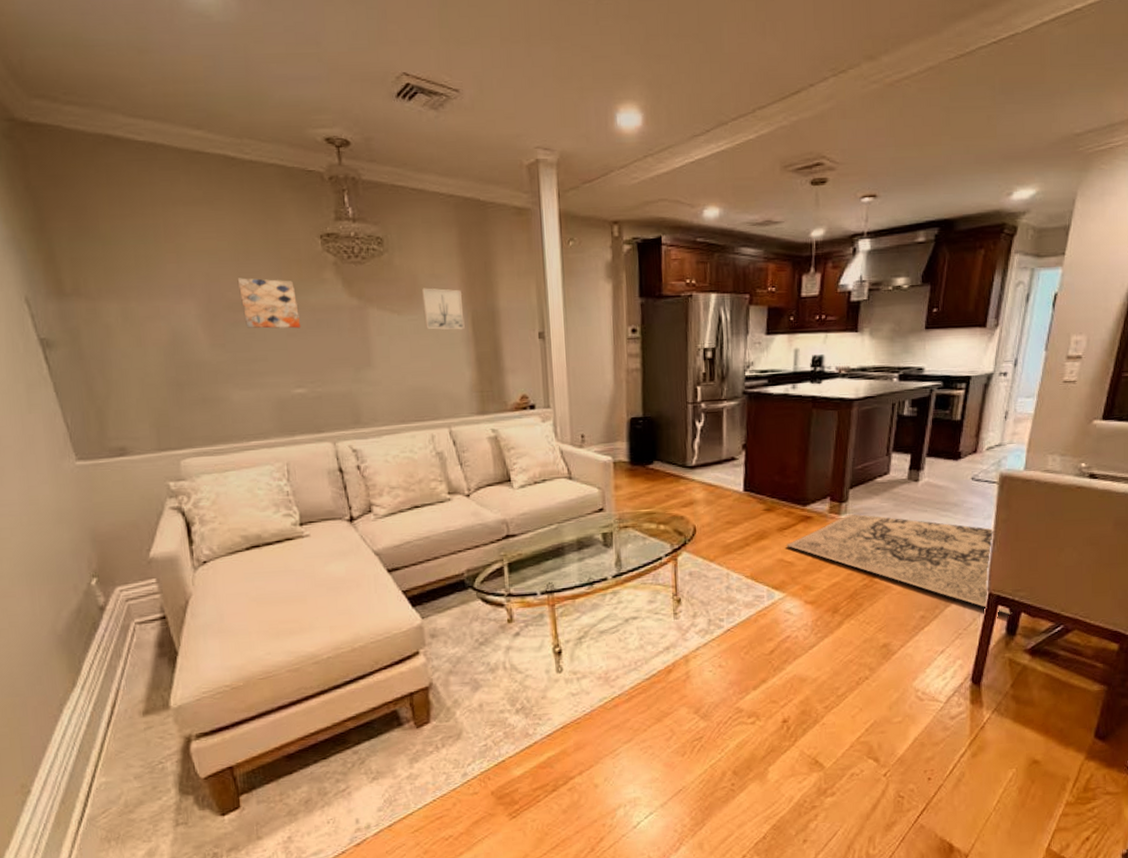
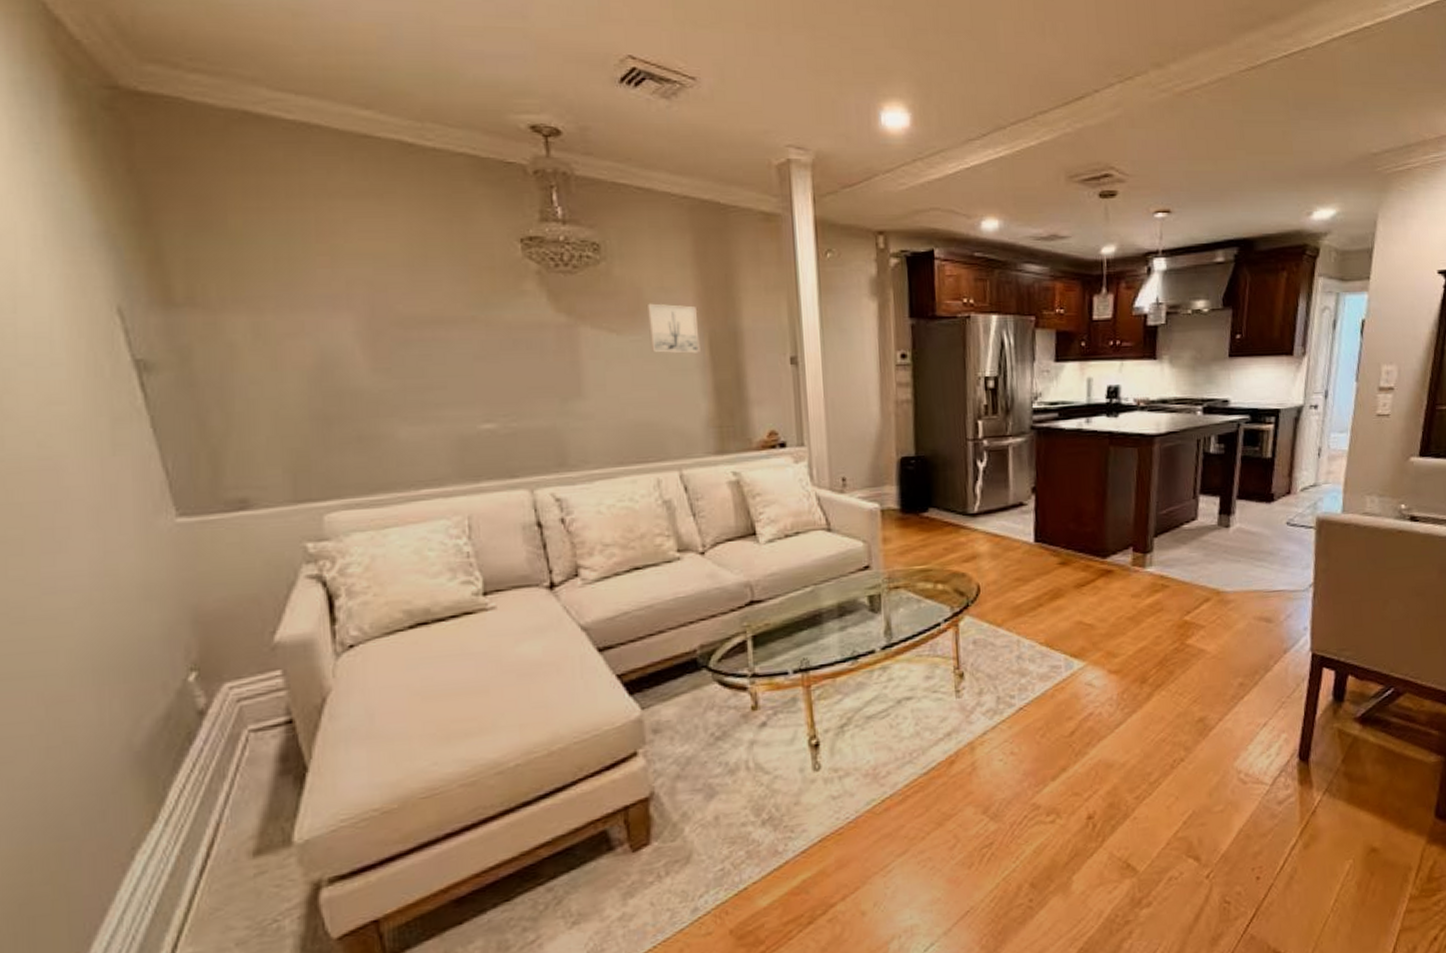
wall art: present [237,278,301,329] -> none [410,287,493,350]
rug: present [786,513,1012,615] -> none [1085,565,1339,678]

